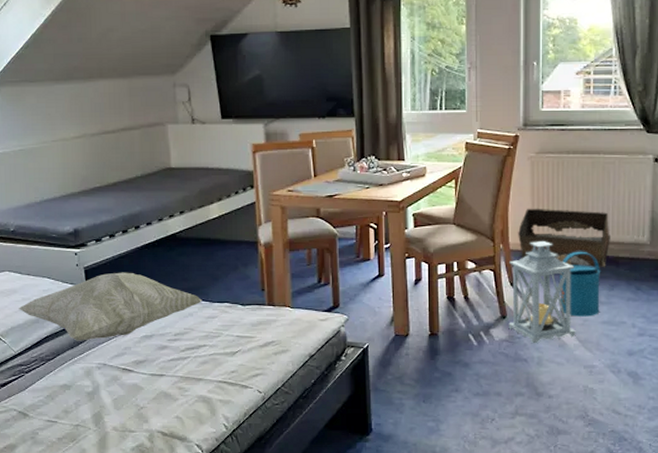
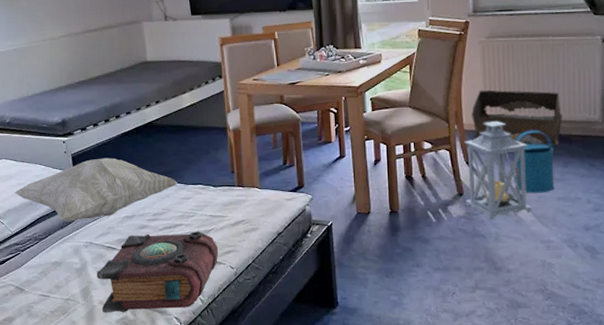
book: none [110,353,246,440] -> present [96,231,219,313]

